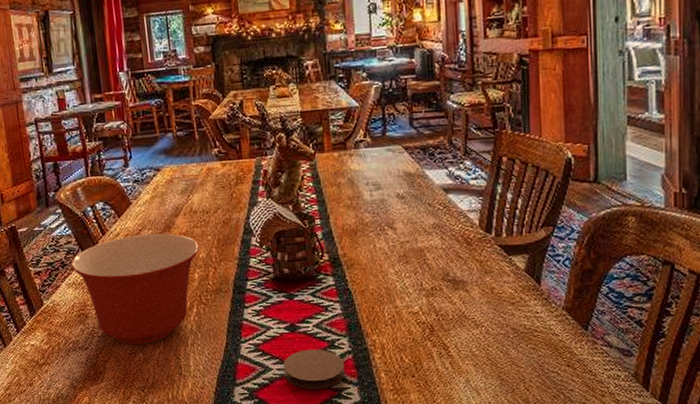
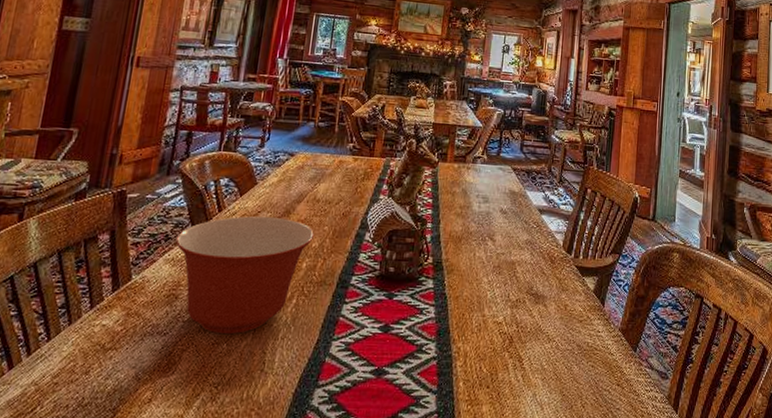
coaster: present [283,349,345,390] -> none [368,352,428,396]

